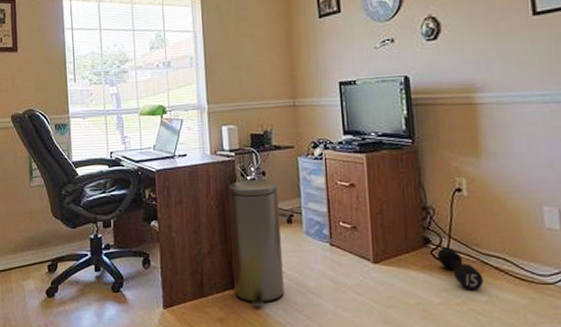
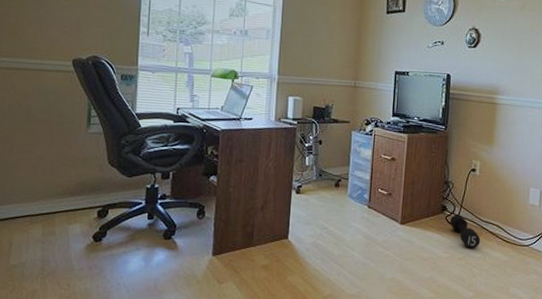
pedal bin: present [228,180,285,307] -> none [281,146,332,256]

